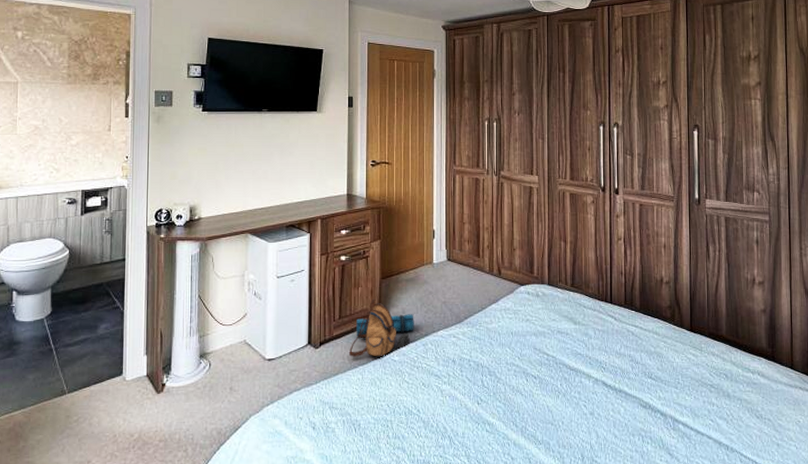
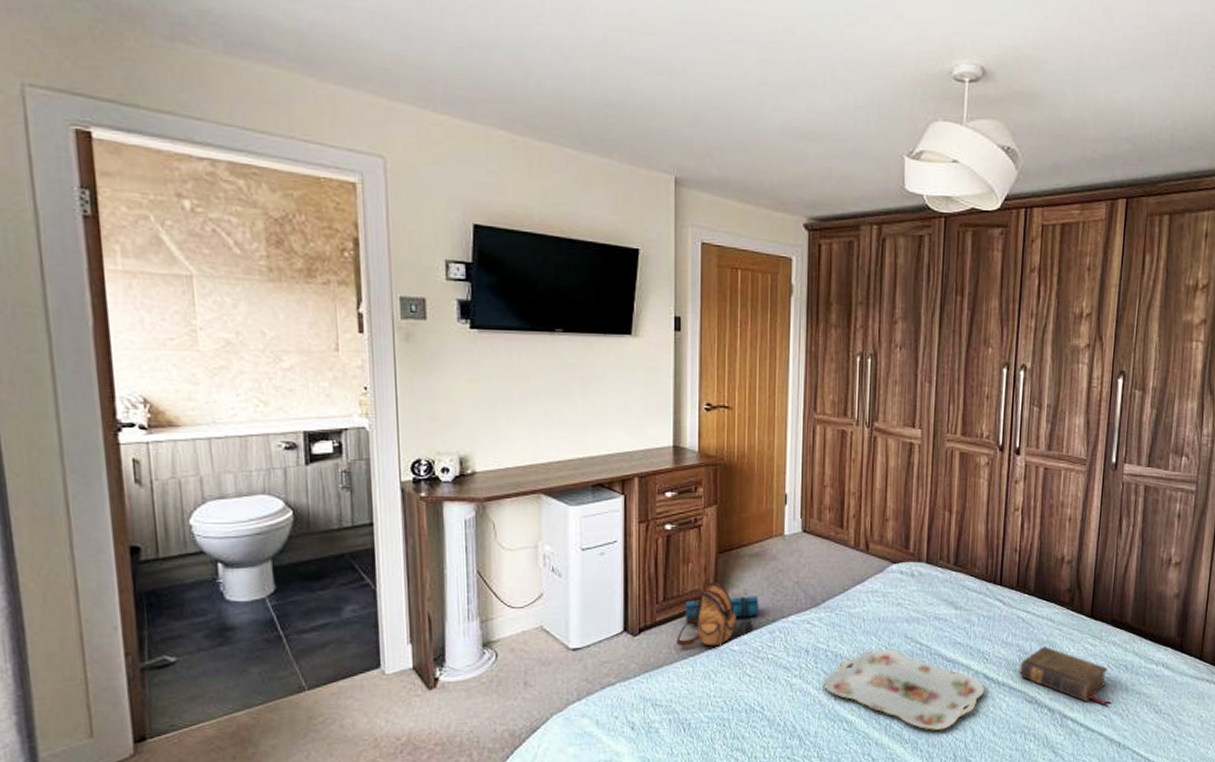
serving tray: none [468,360,605,433] -> present [823,650,985,731]
book: none [633,357,717,412] -> present [1019,646,1113,707]

